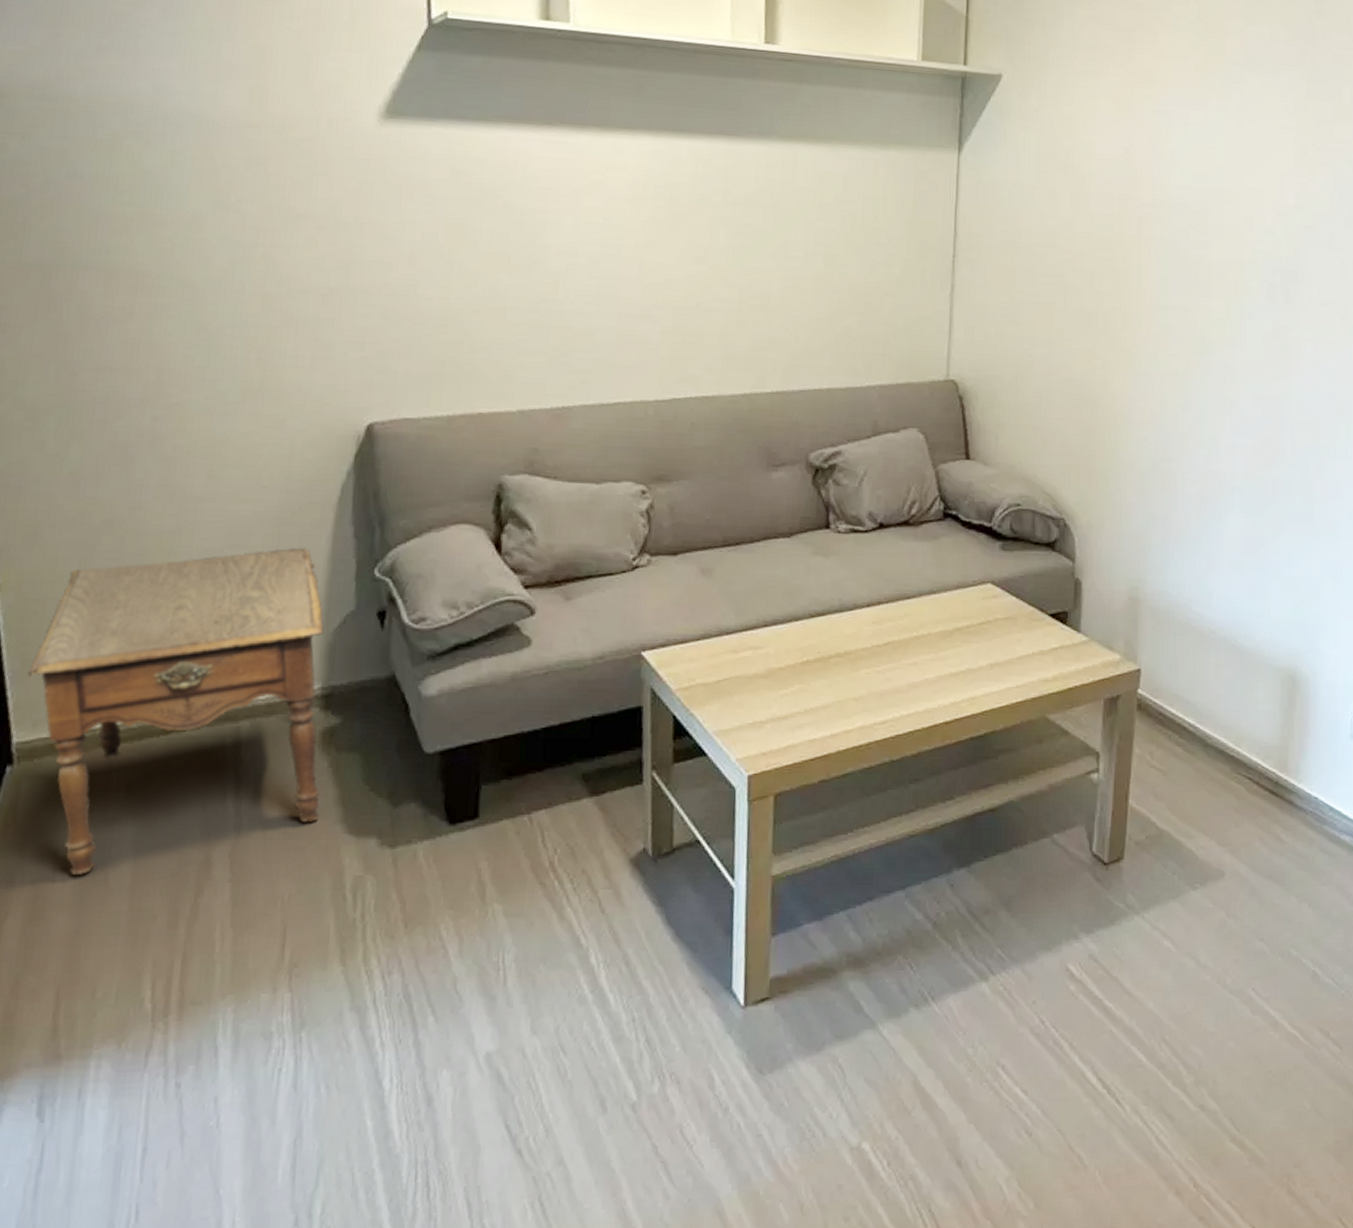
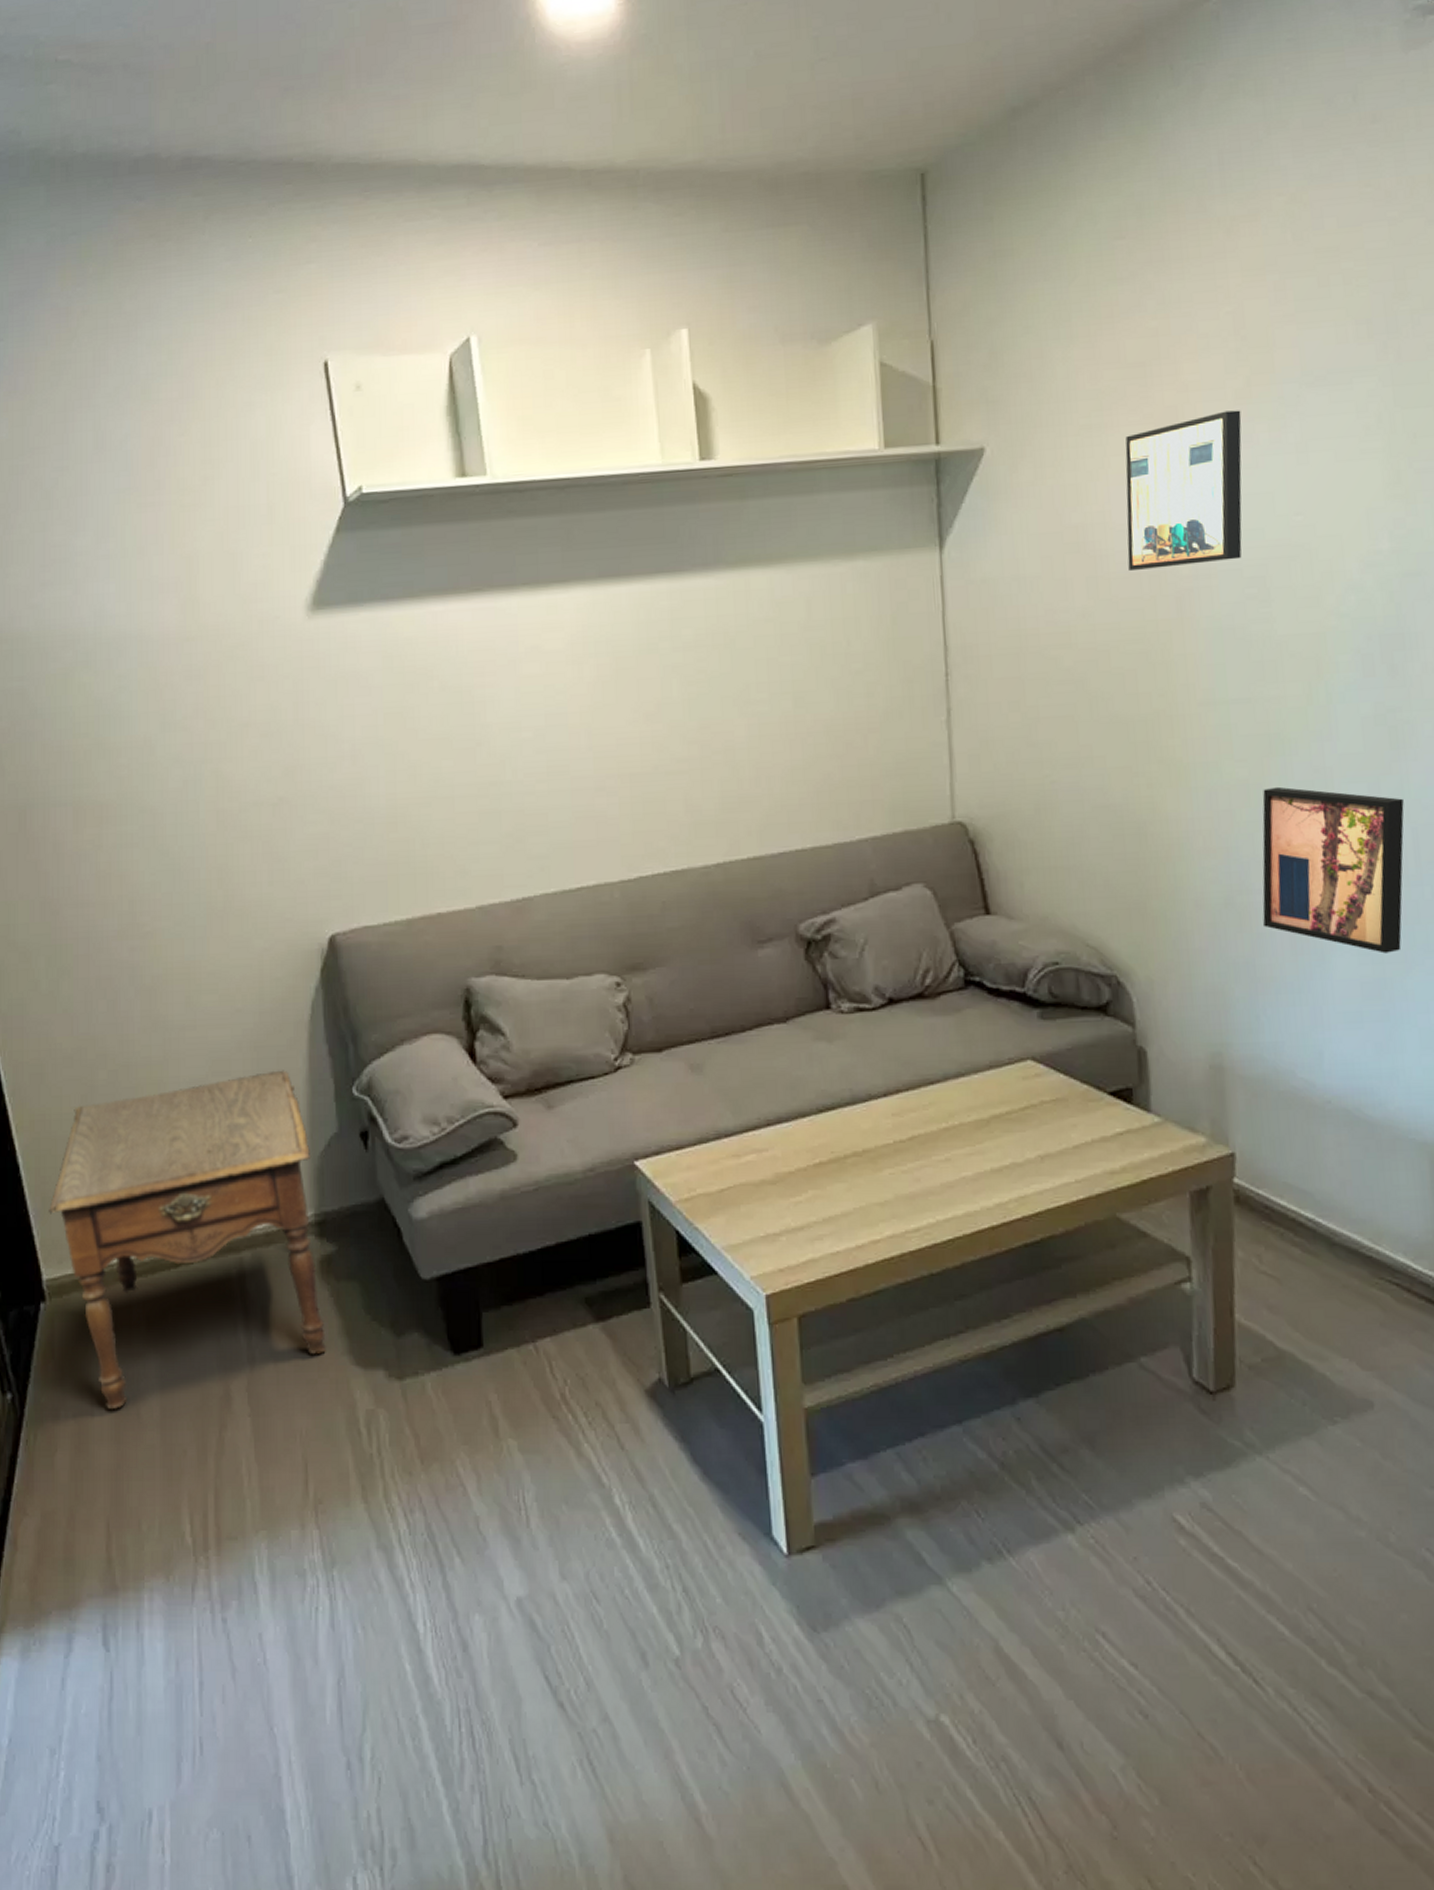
wall art: none [1104,78,1199,196] -> present [1125,410,1242,570]
wall art: none [1179,379,1287,518] -> present [1262,786,1404,954]

